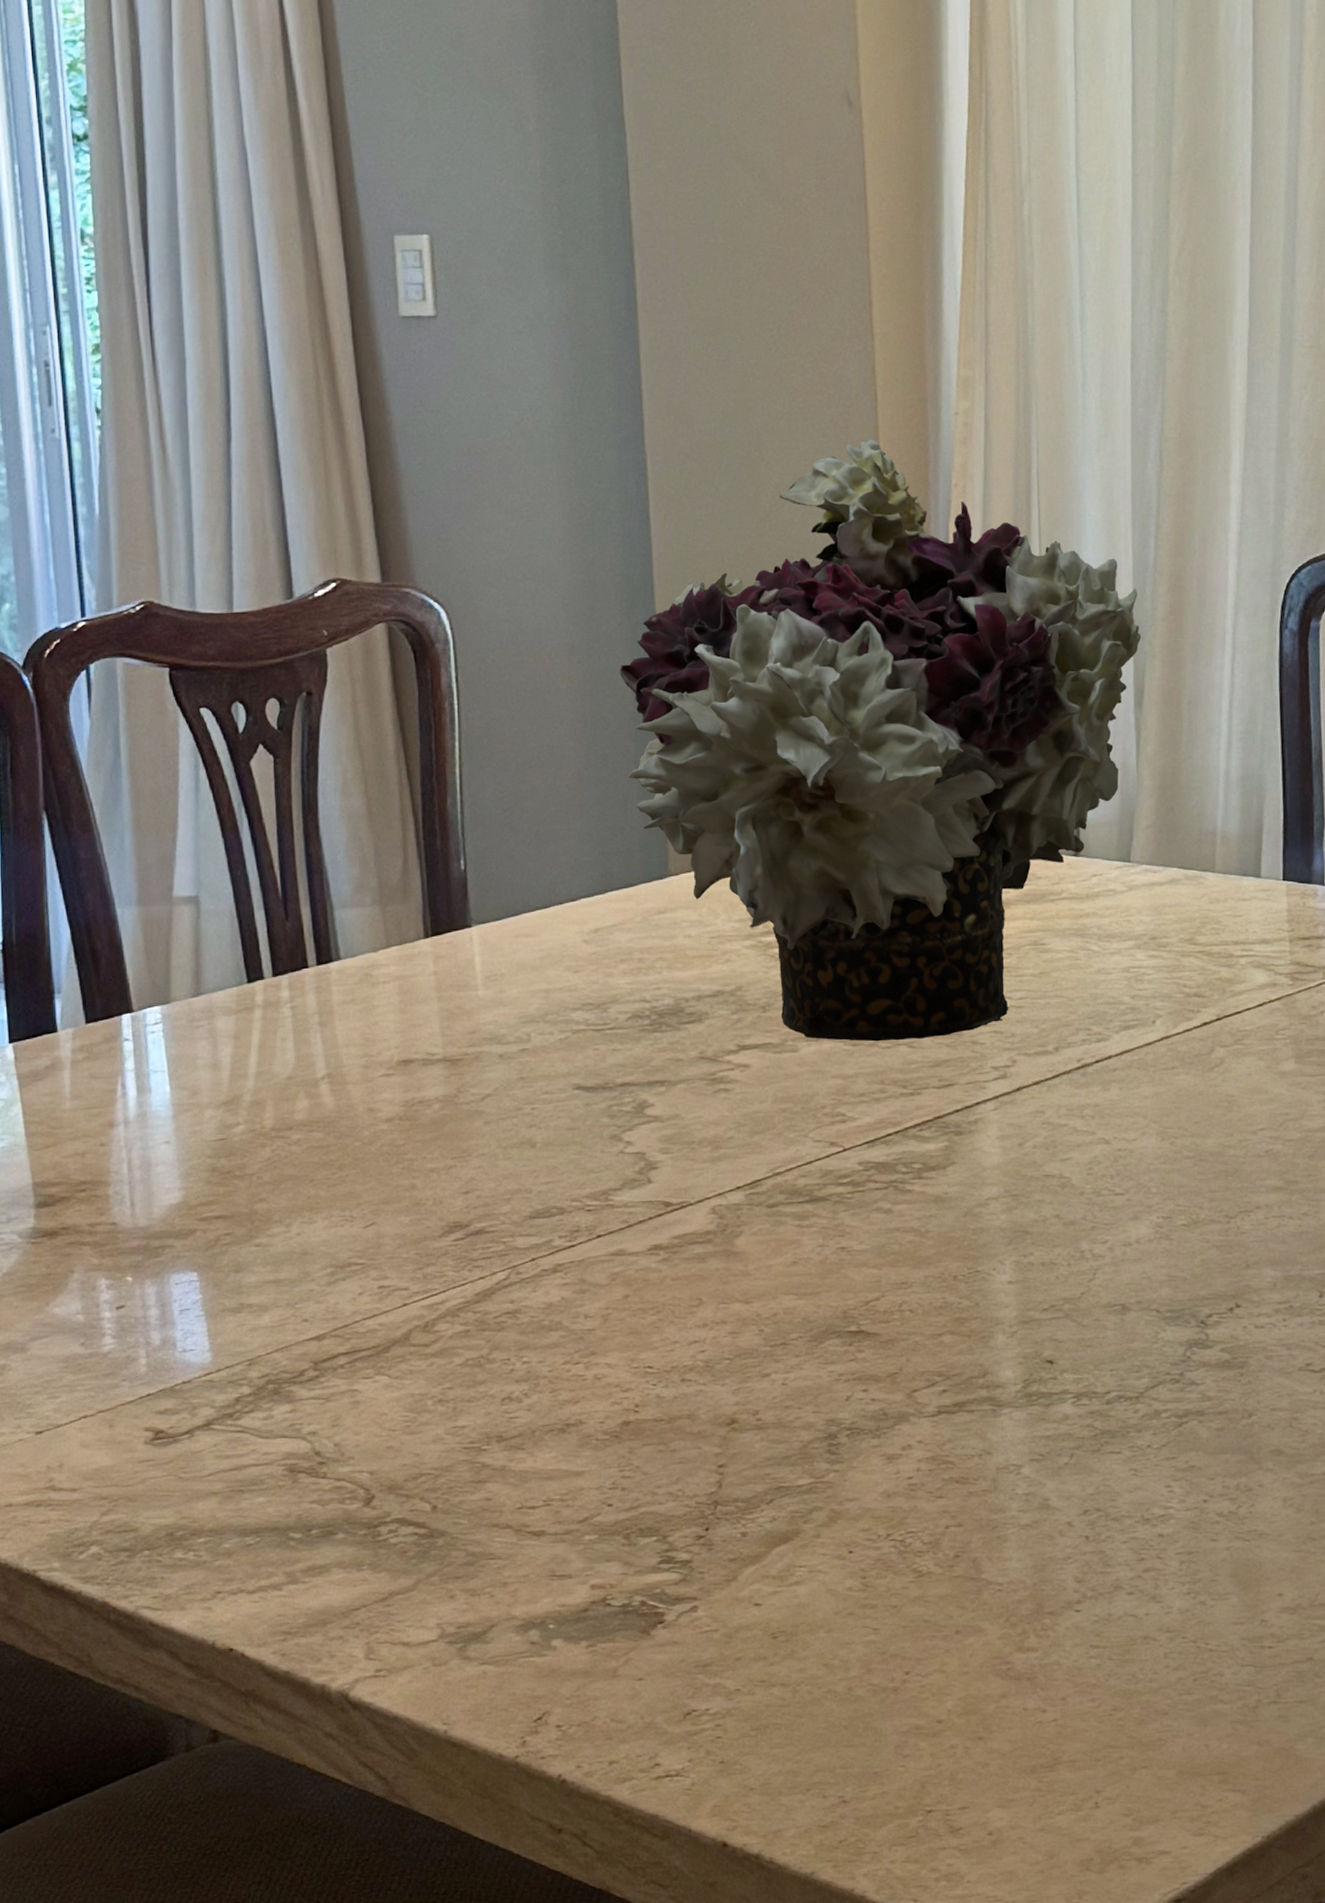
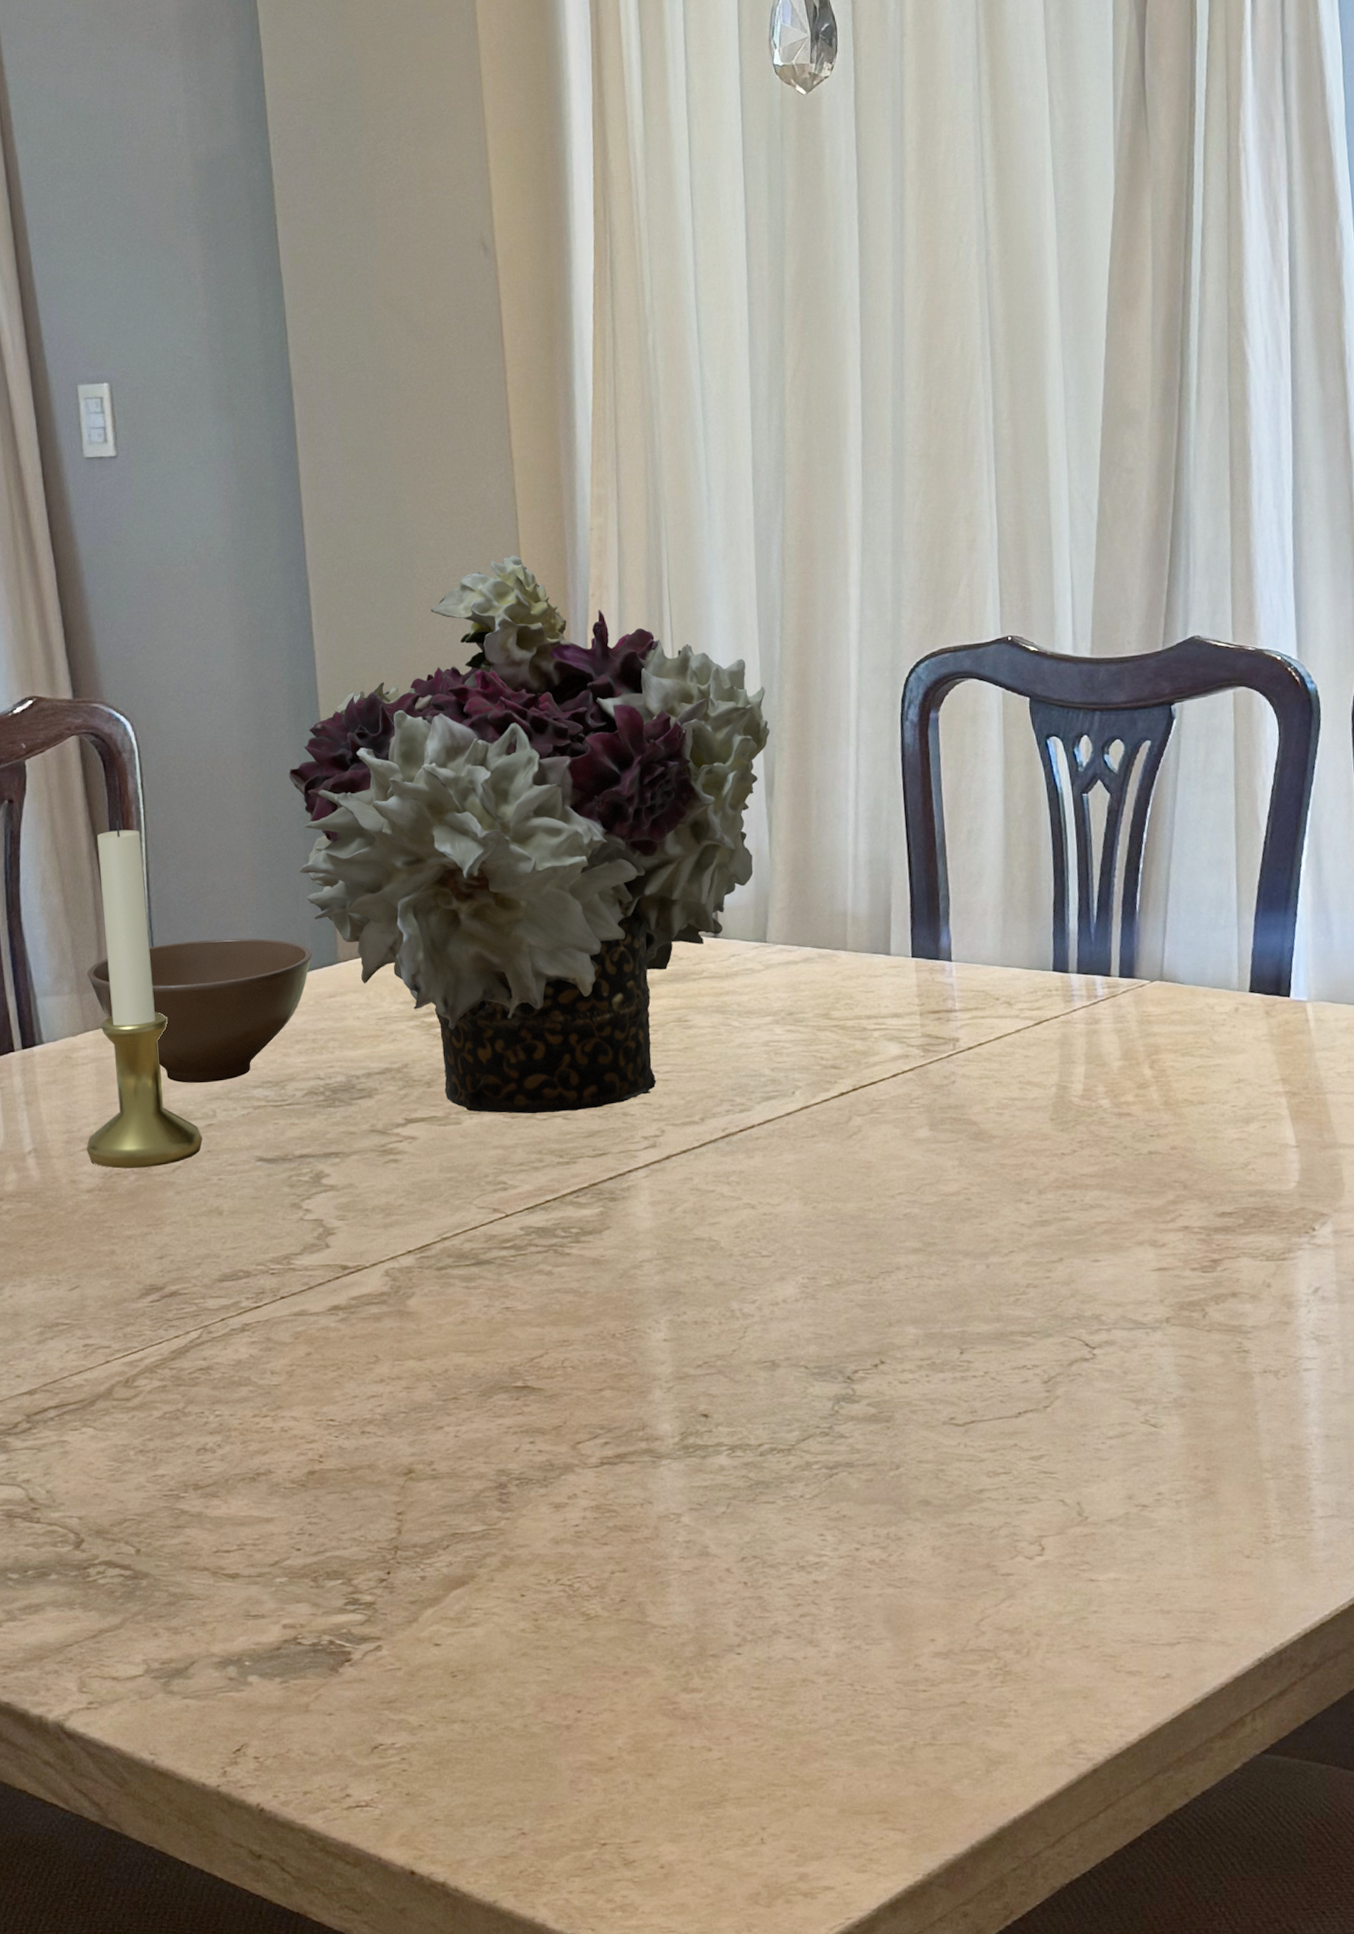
candle holder: none [386,717,515,1096] -> present [86,820,202,1169]
bowl: none [390,848,641,1004] -> present [86,938,312,1083]

